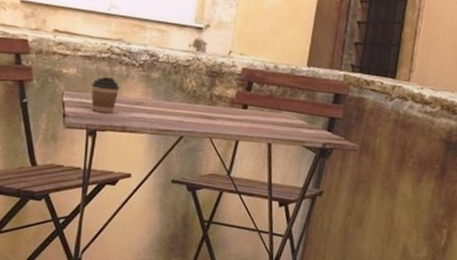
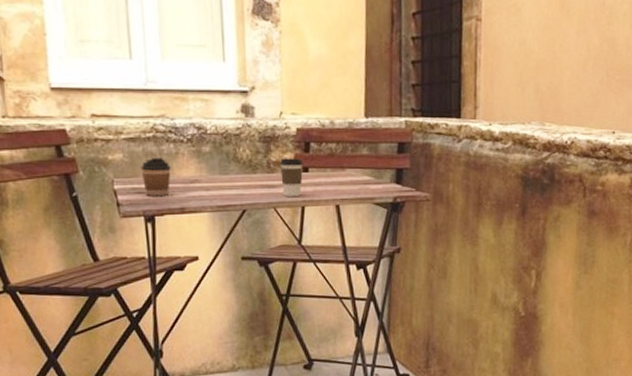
coffee cup: none [220,93,244,130] -> present [280,158,304,196]

